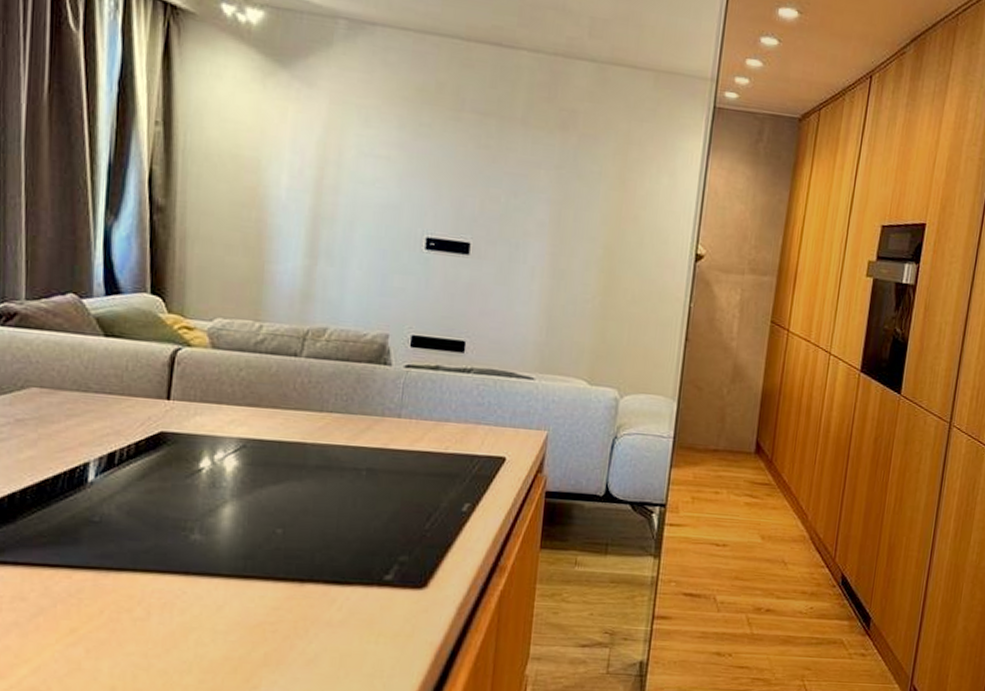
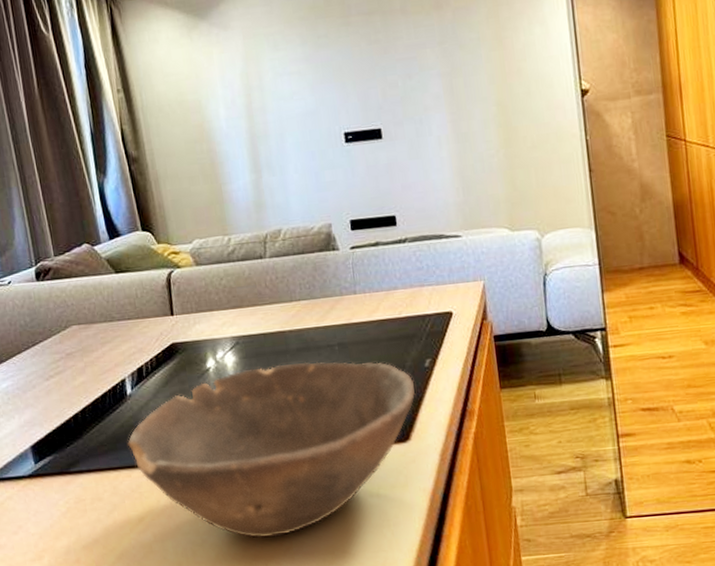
bowl: none [75,478,446,672] -> present [127,361,416,538]

